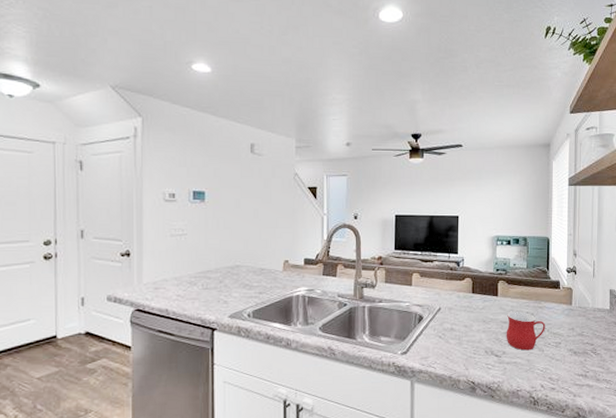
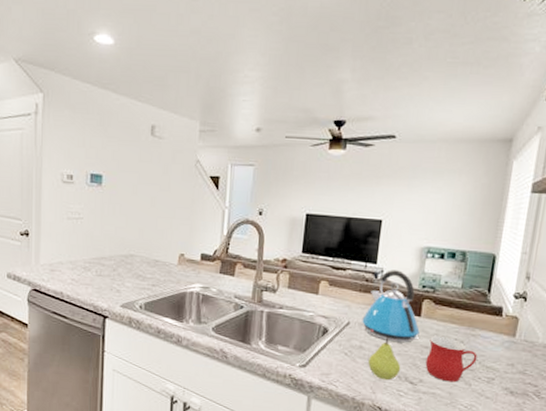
kettle: none [451,258,498,321] -> present [362,270,420,343]
fruit: none [460,318,487,357] -> present [368,338,401,381]

